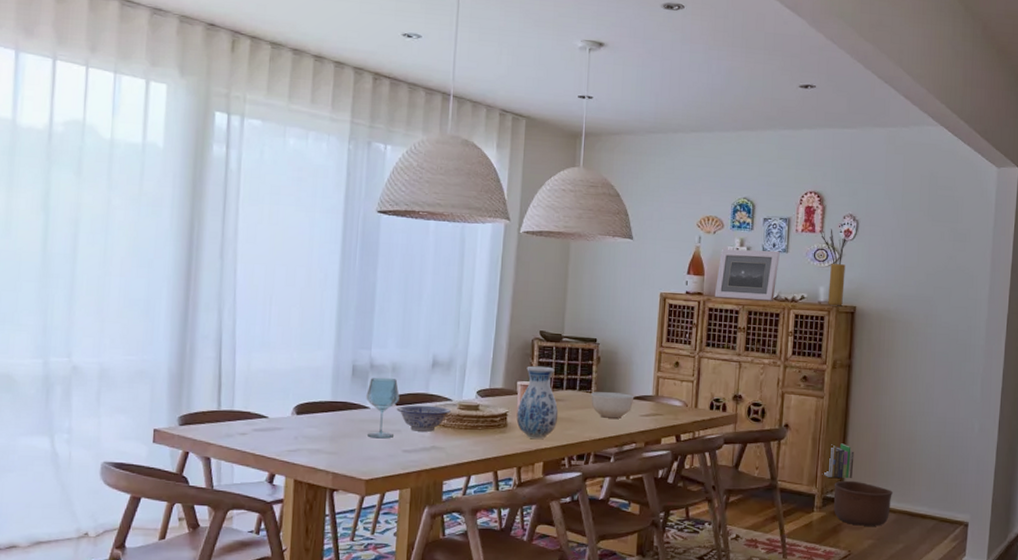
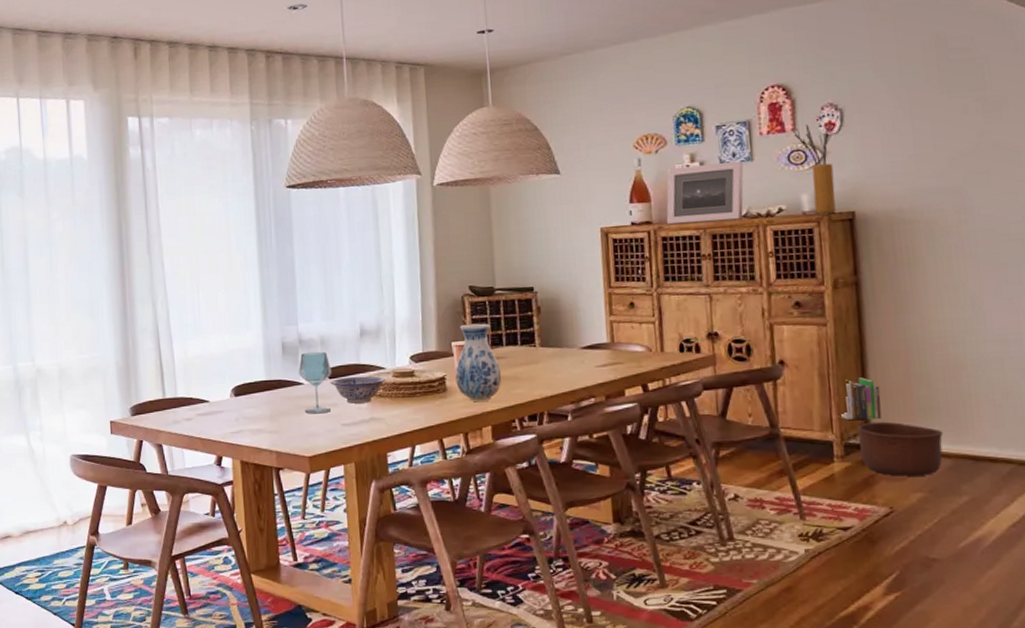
bowl: present [591,391,635,419] -> none [535,342,586,373]

